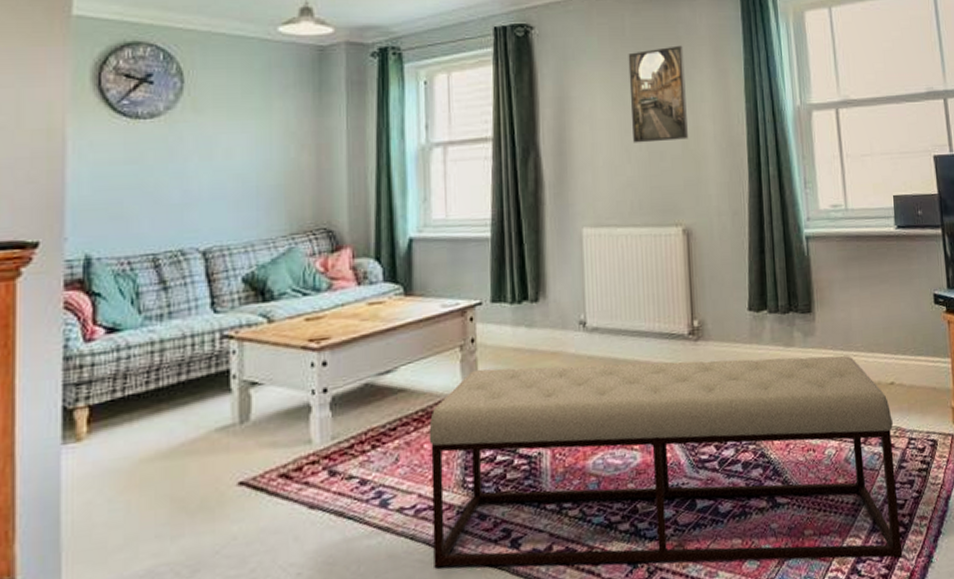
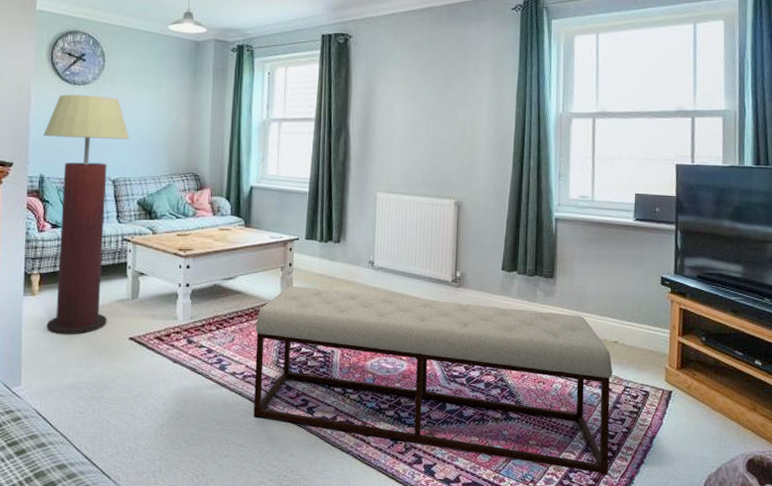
floor lamp: none [89,131,225,496] -> present [43,94,129,335]
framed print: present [628,45,688,143] -> none [422,57,469,133]

